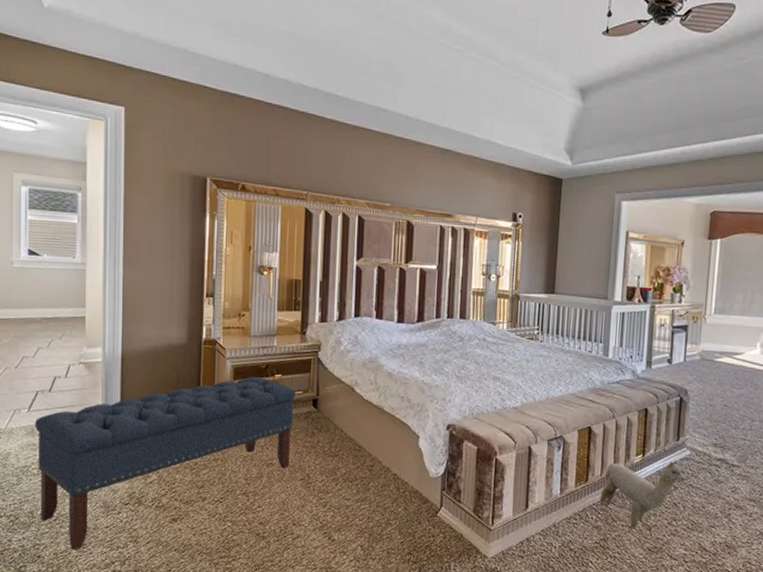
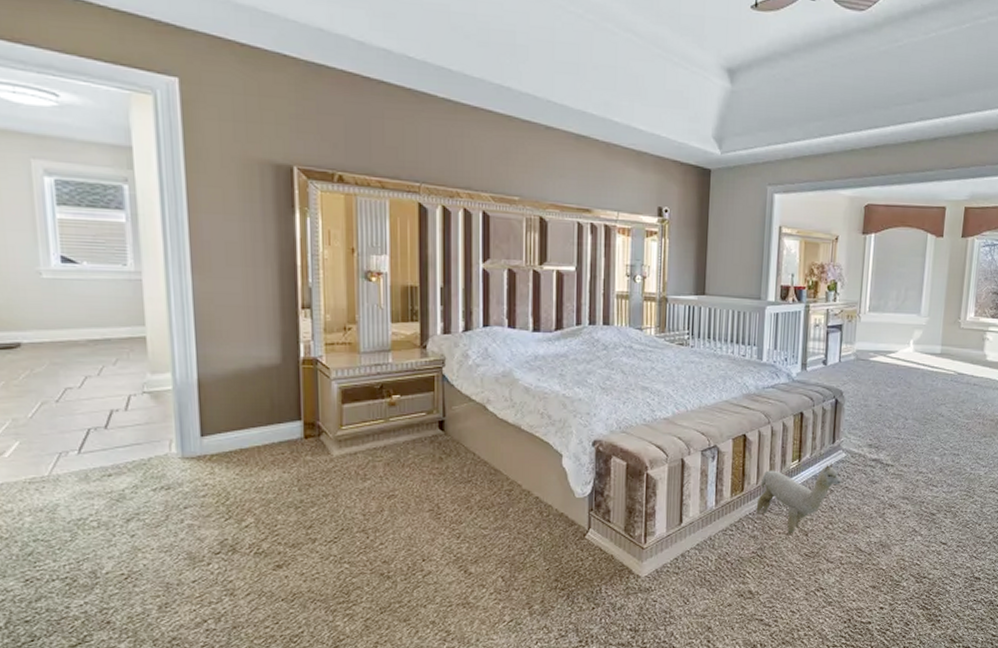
bench: present [35,376,296,550] -> none [89,398,418,611]

